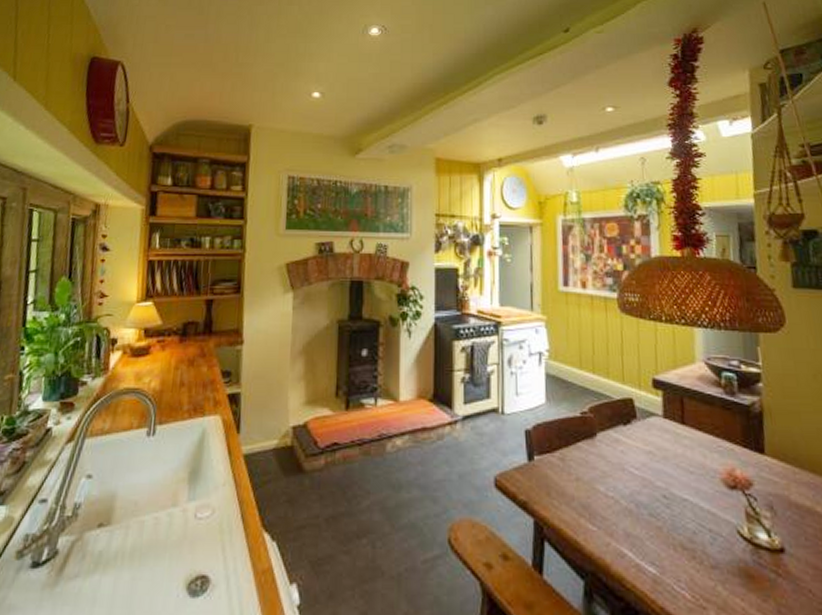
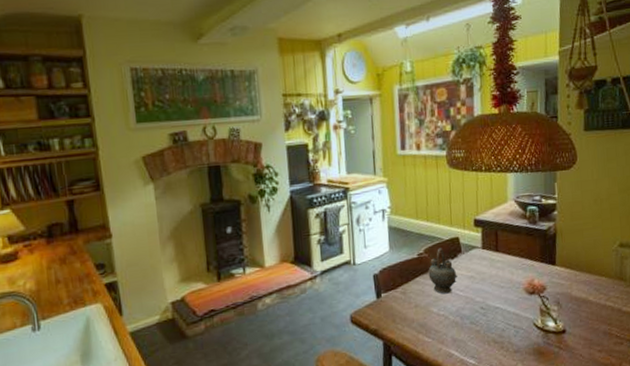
teapot: none [593,409,631,470] -> present [428,248,457,294]

